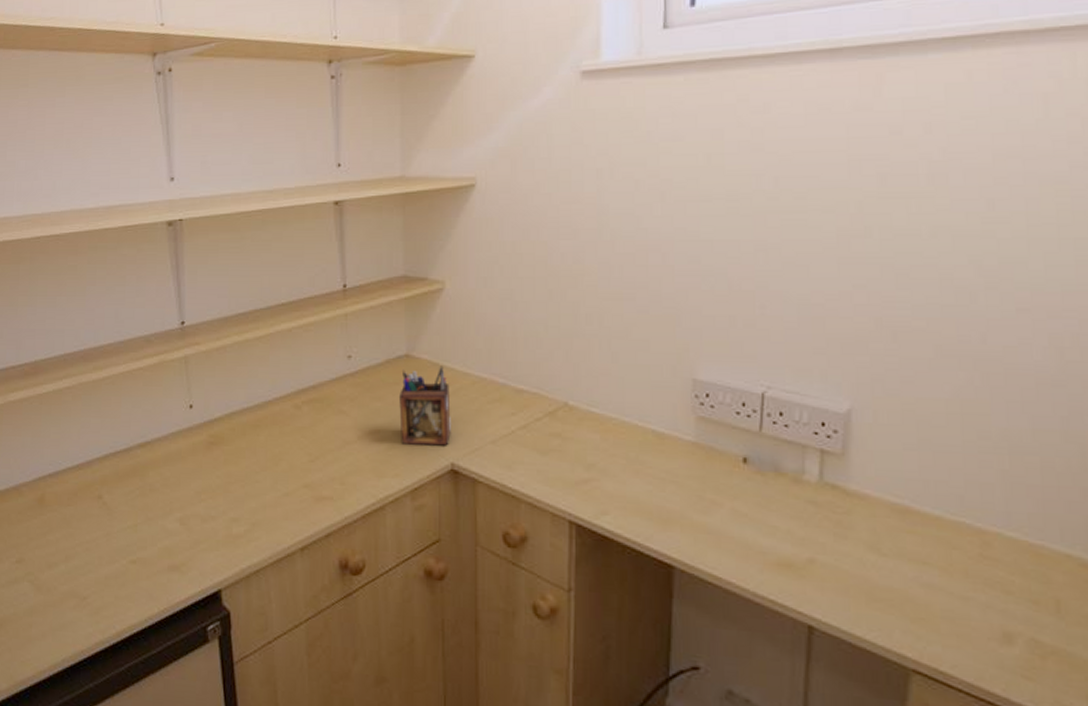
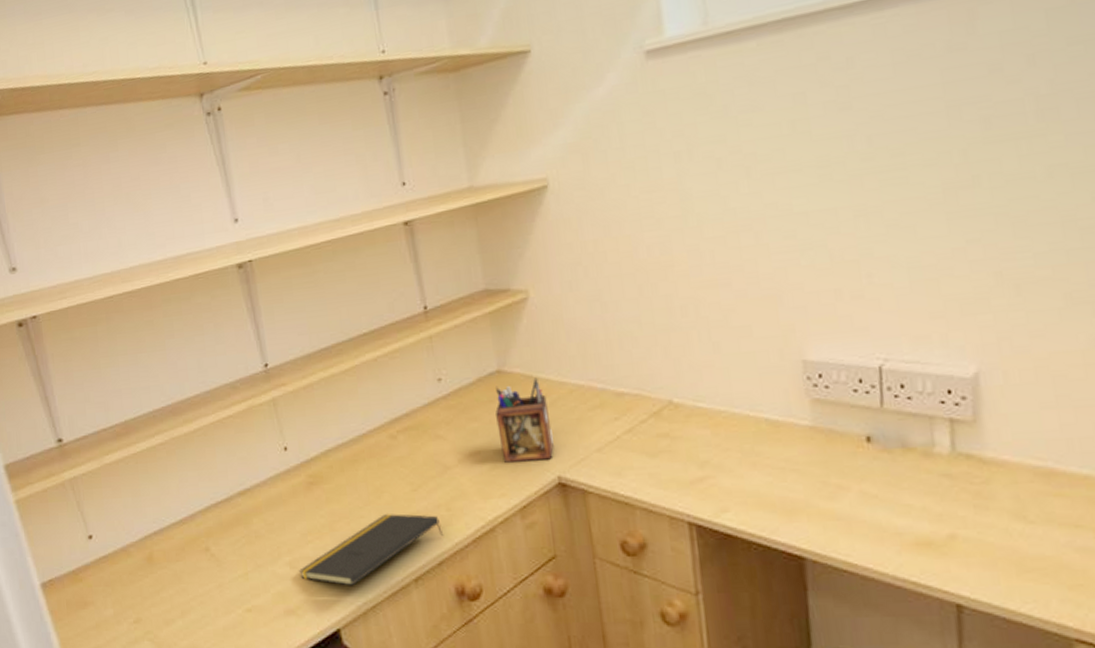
notepad: none [187,481,335,549] -> present [298,514,444,586]

